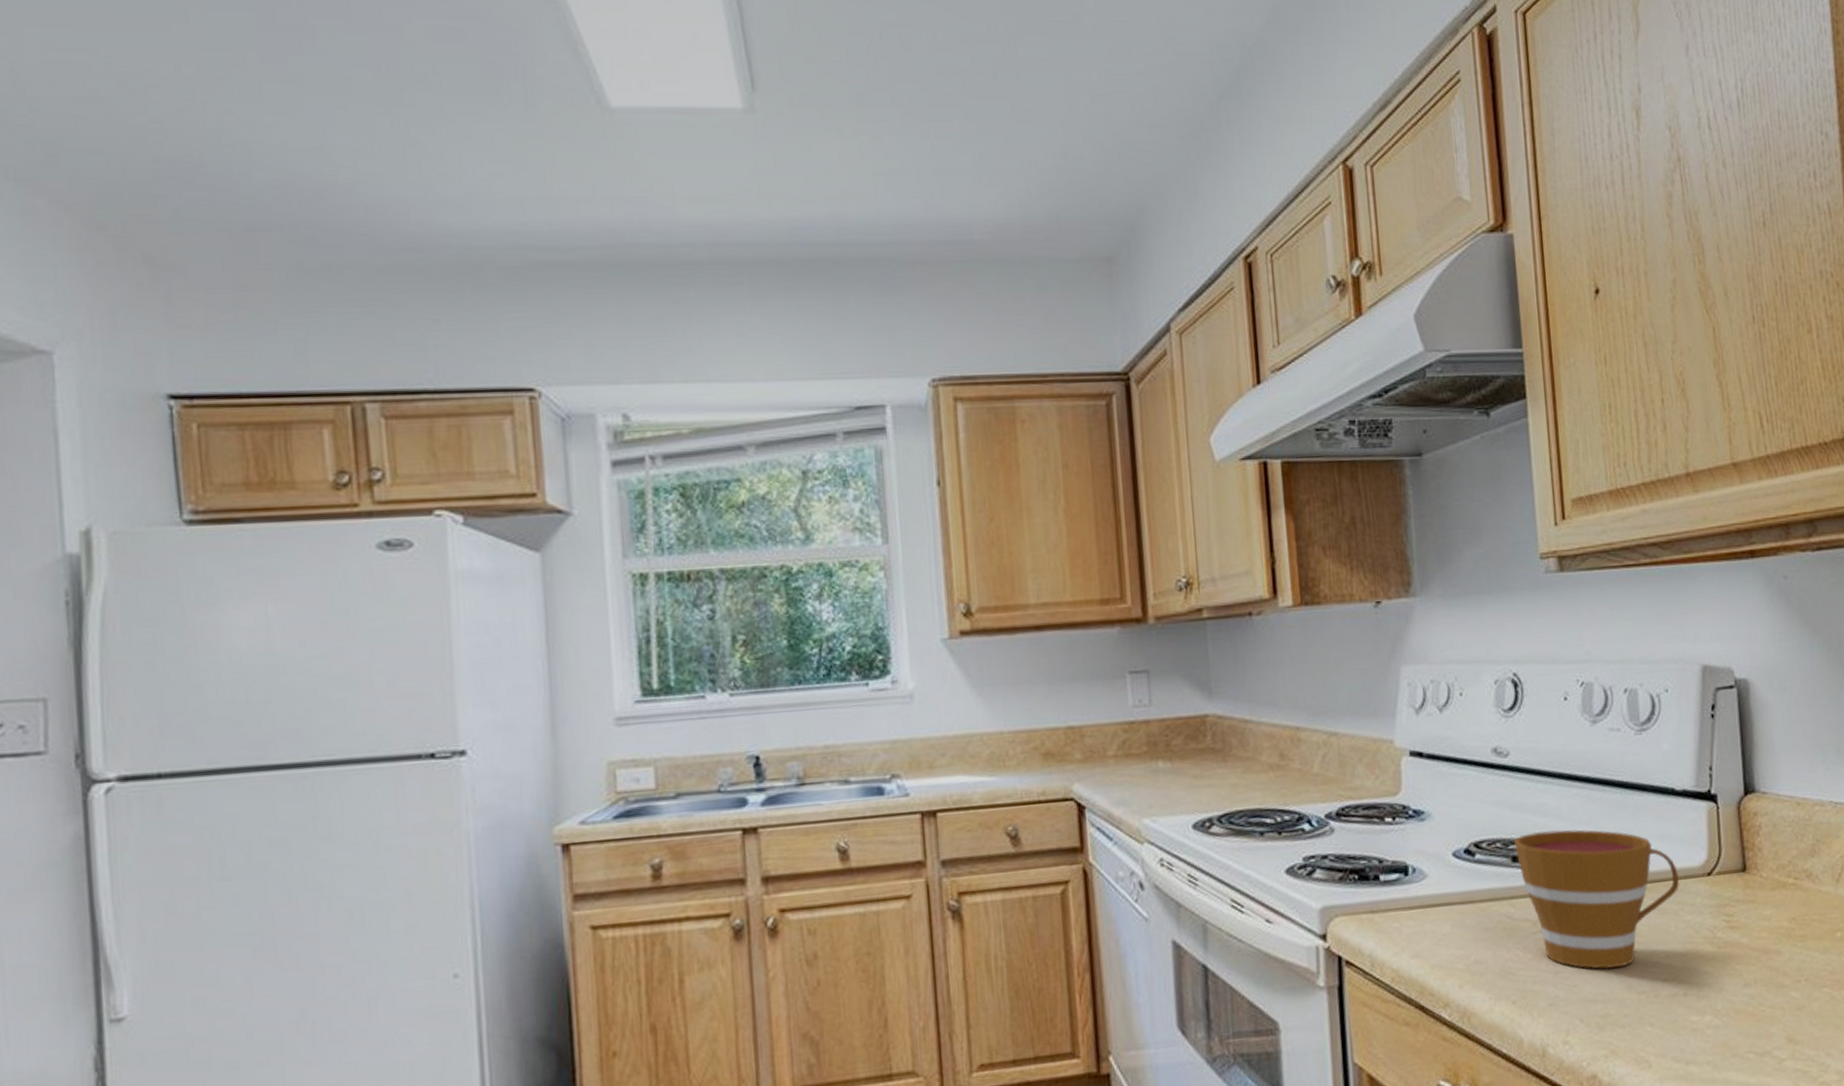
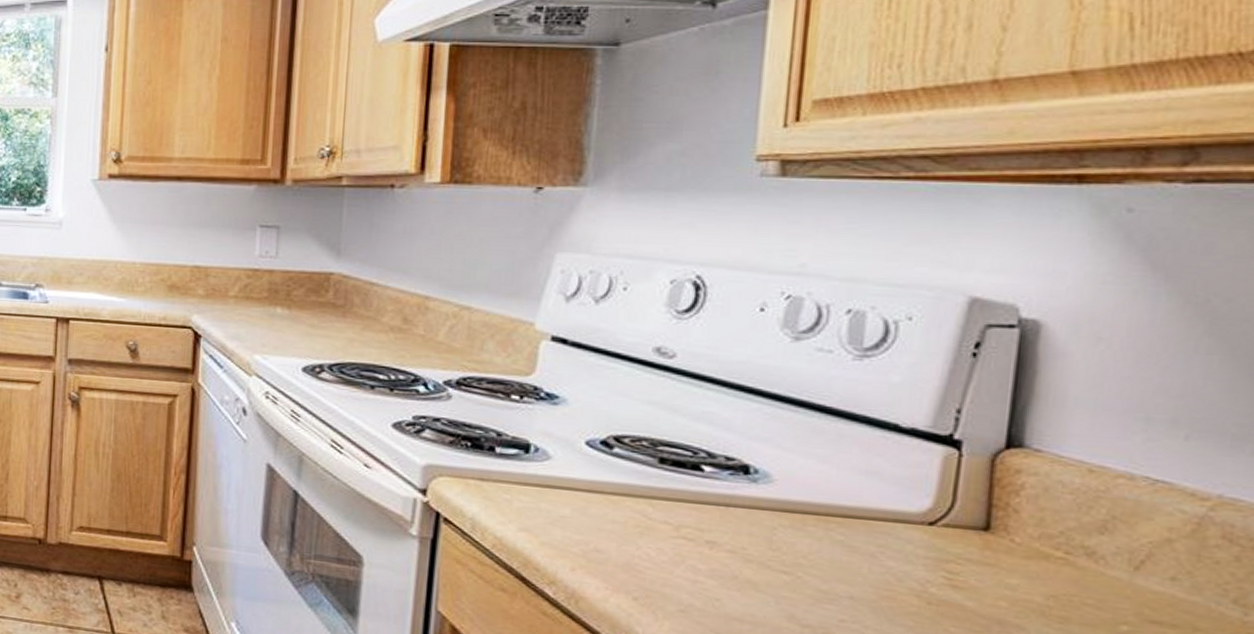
cup: present [1514,829,1679,970] -> none [665,438,885,595]

